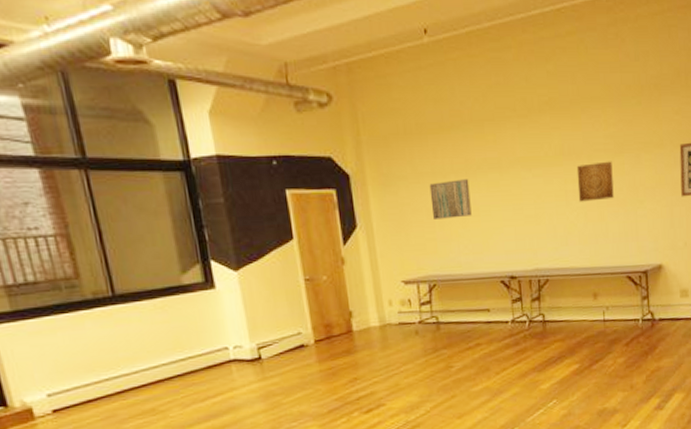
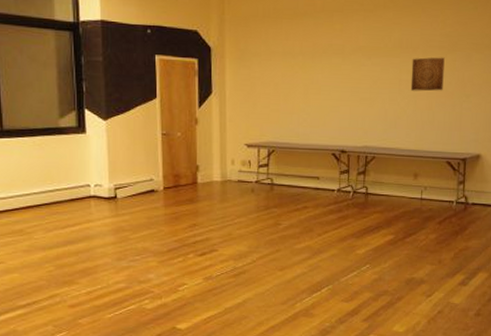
wall art: present [429,179,472,219] -> none [278,60,314,94]

